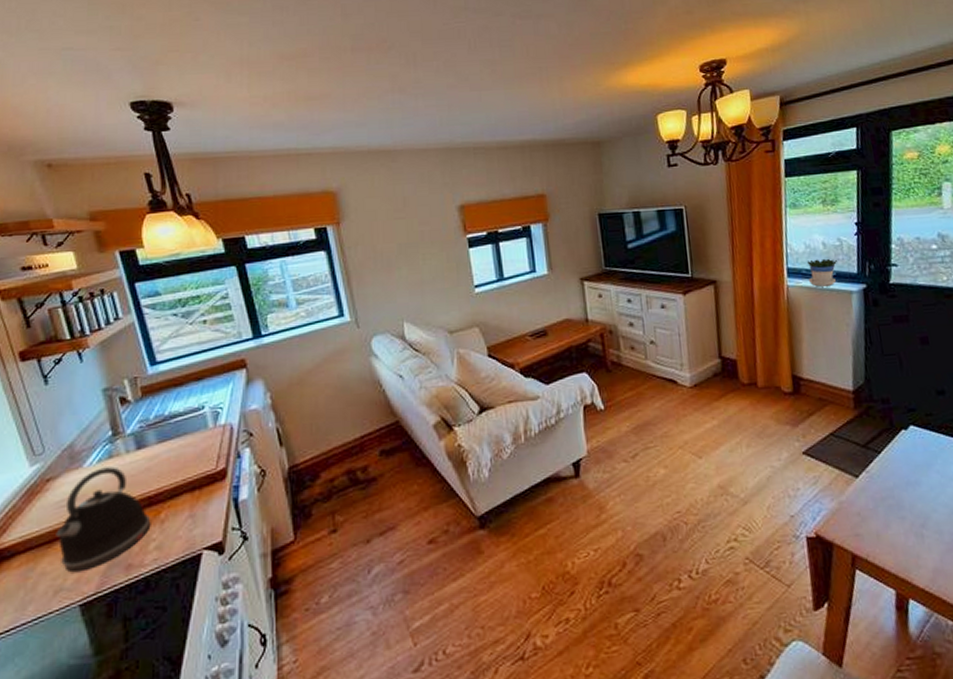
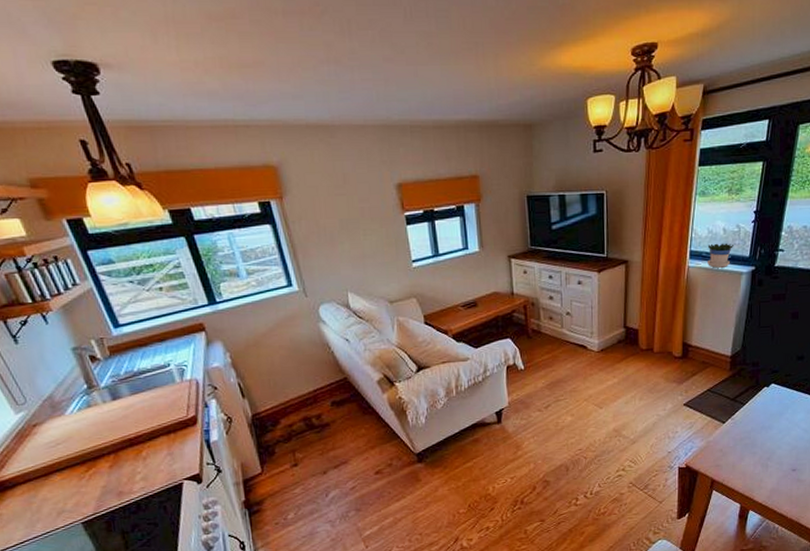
kettle: present [56,466,151,573] -> none [50,414,135,499]

